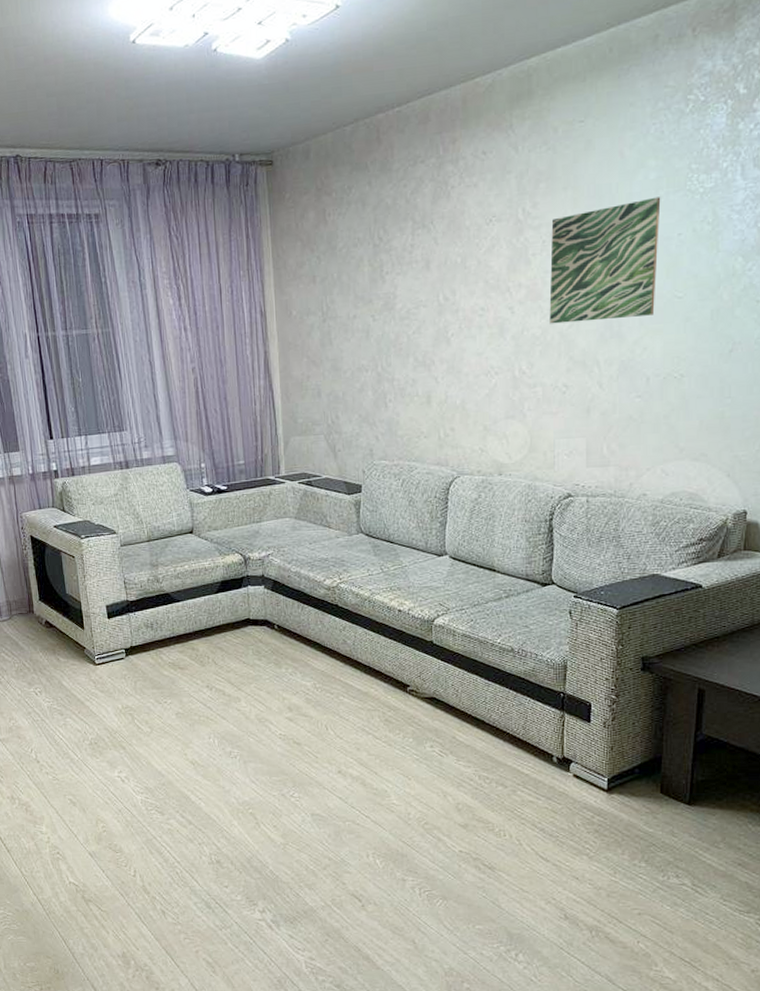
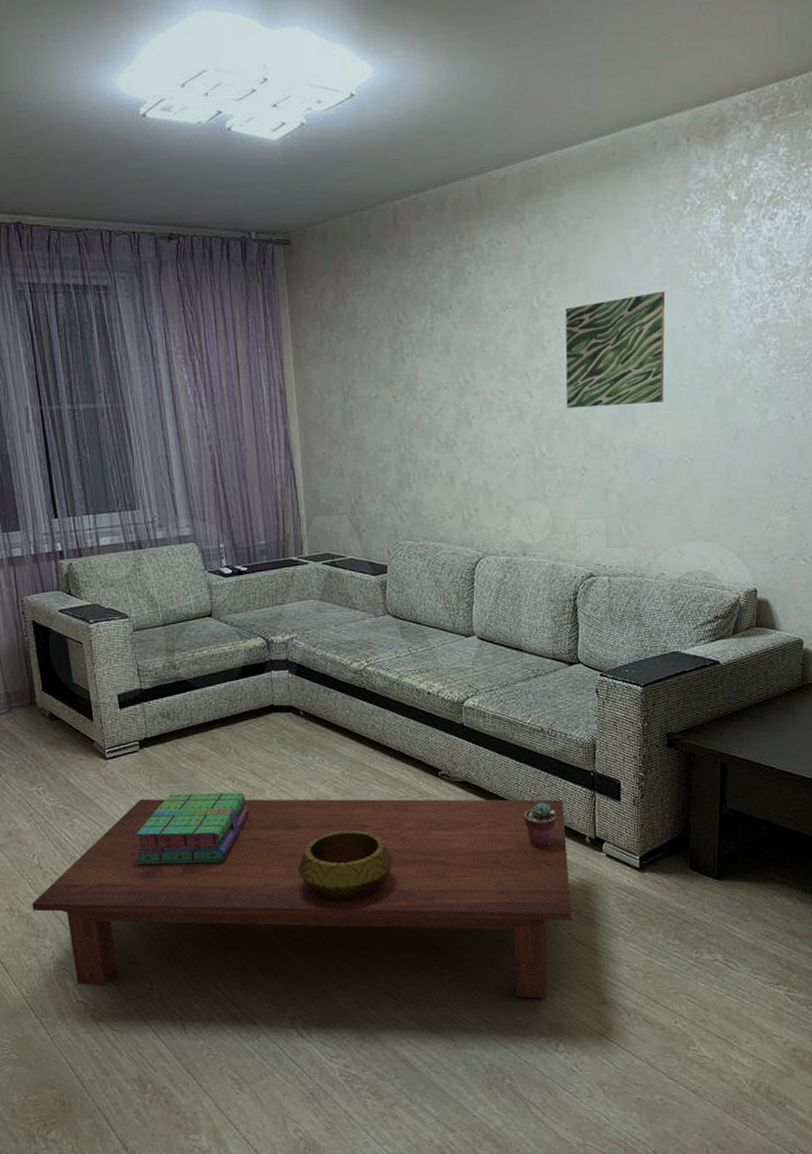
coffee table: none [30,702,536,910] -> present [31,798,572,999]
stack of books: none [121,698,226,764] -> present [135,792,250,865]
decorative bowl: none [270,739,361,807] -> present [298,829,393,903]
potted succulent: none [491,720,524,764] -> present [524,802,557,847]

